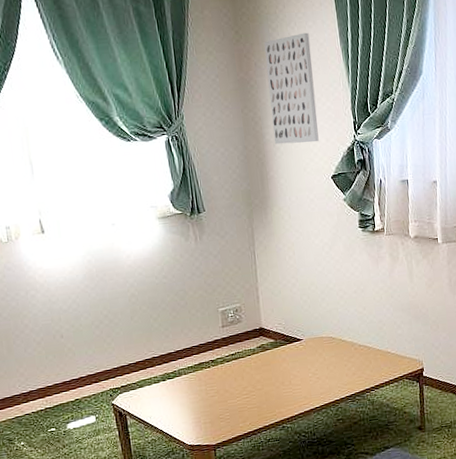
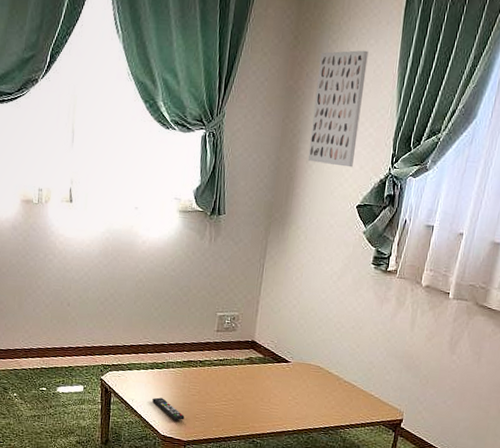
remote control: none [171,407,209,427] -> present [152,397,185,421]

